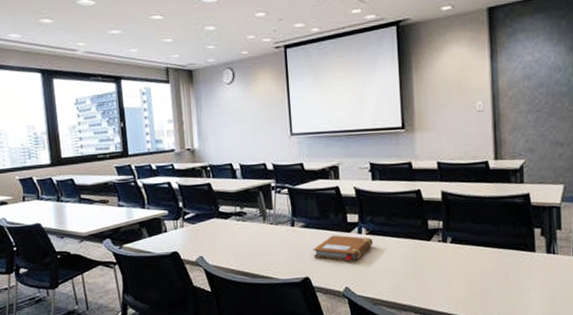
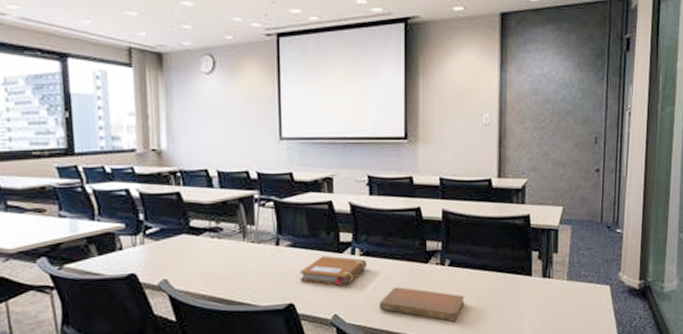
notebook: none [386,262,469,295] -> present [379,287,465,322]

